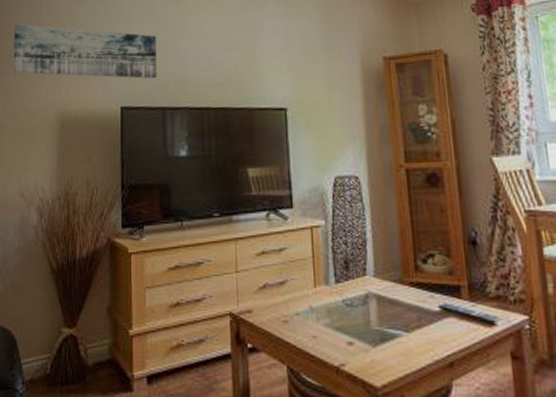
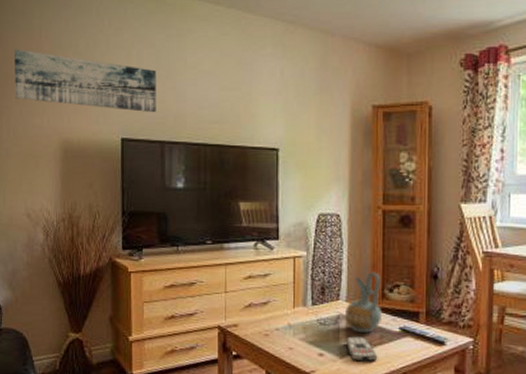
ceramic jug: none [374,240,419,314] -> present [345,272,383,333]
remote control: none [379,319,418,351] -> present [347,336,378,362]

